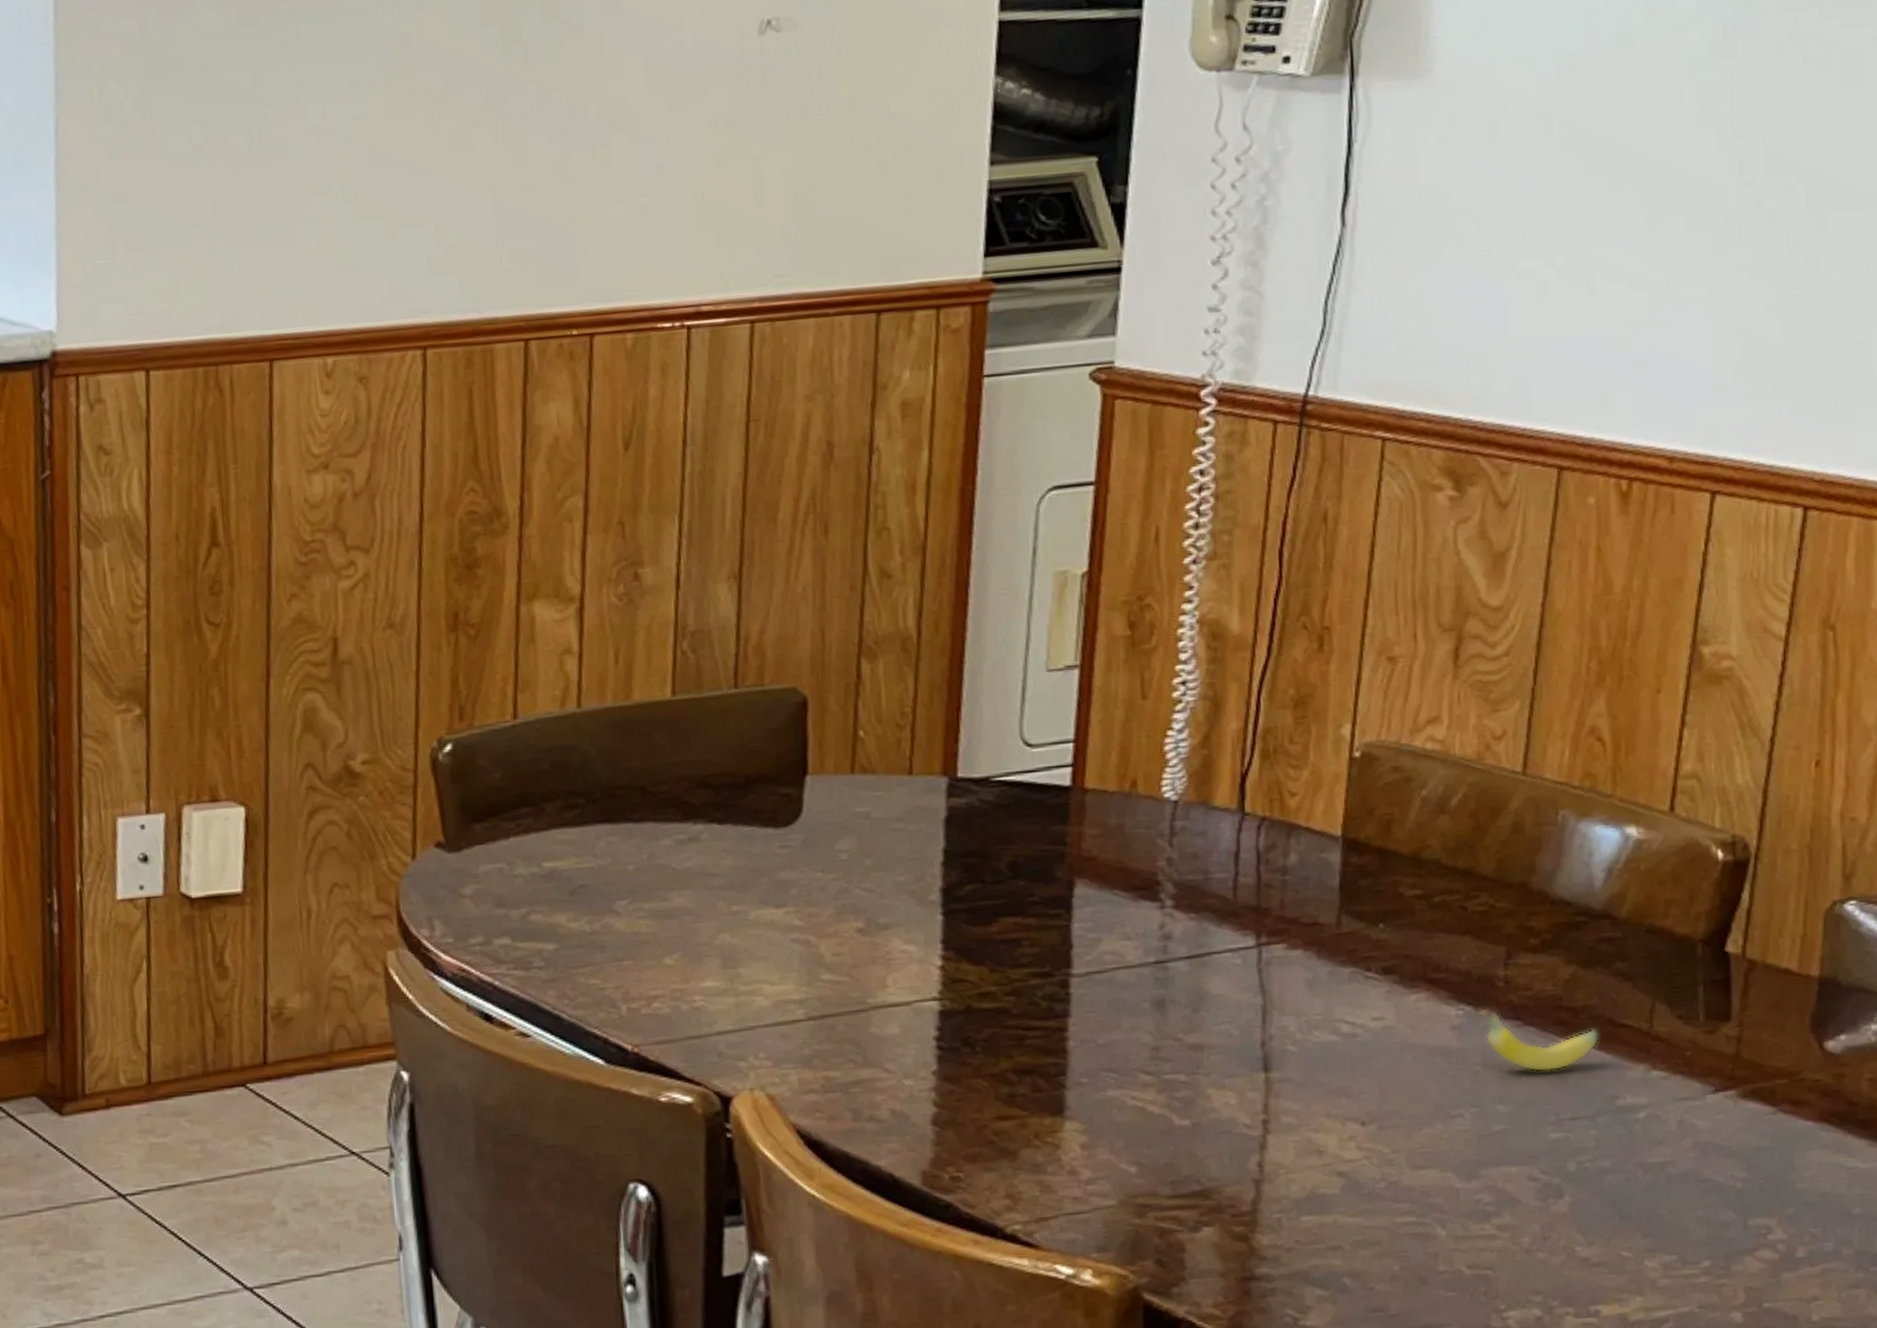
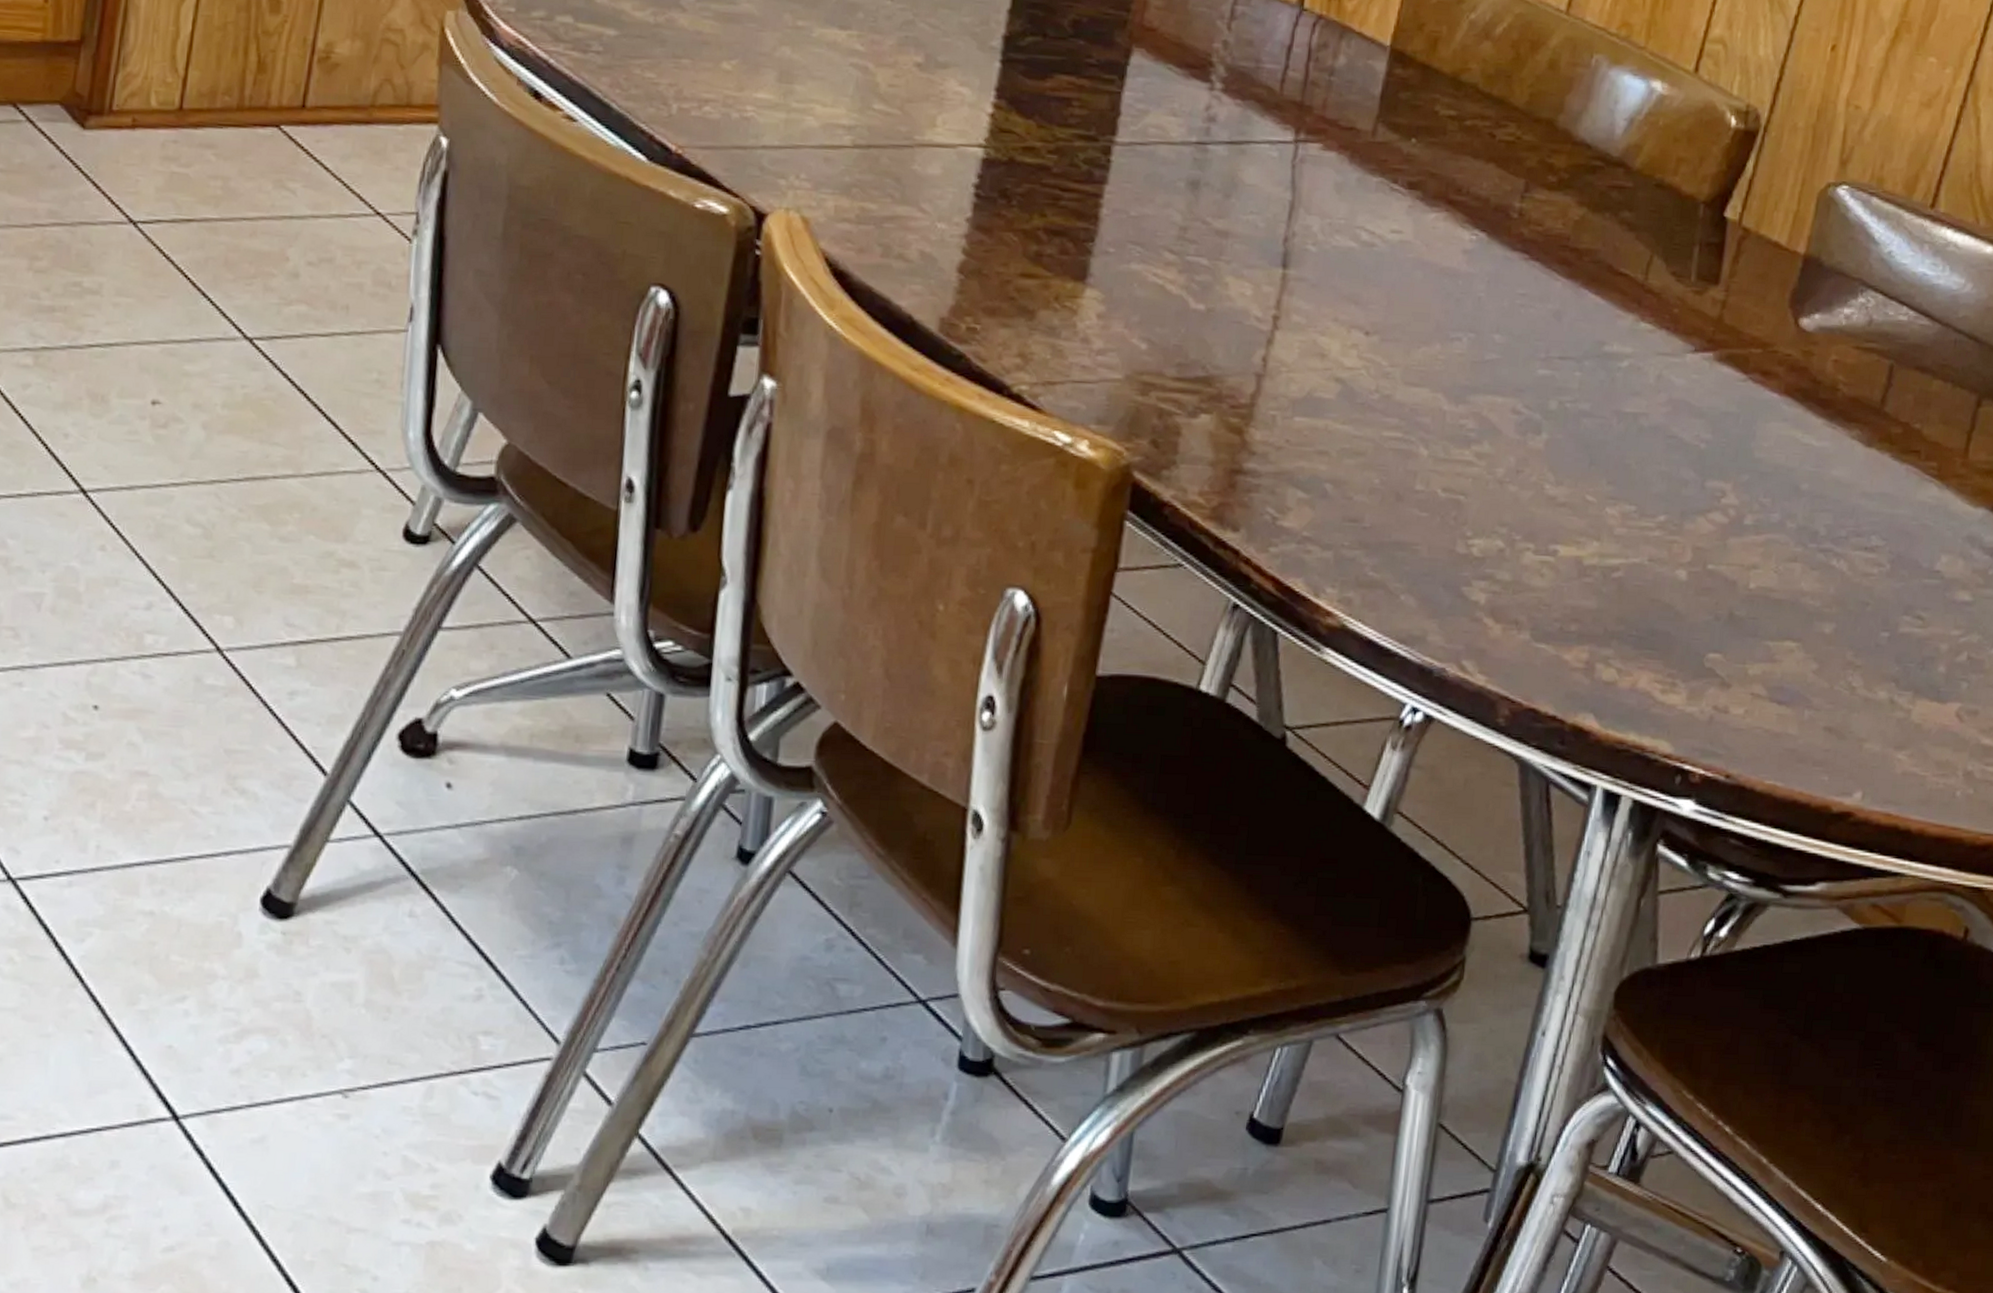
fruit: present [1477,1007,1599,1073] -> none [1489,236,1598,309]

